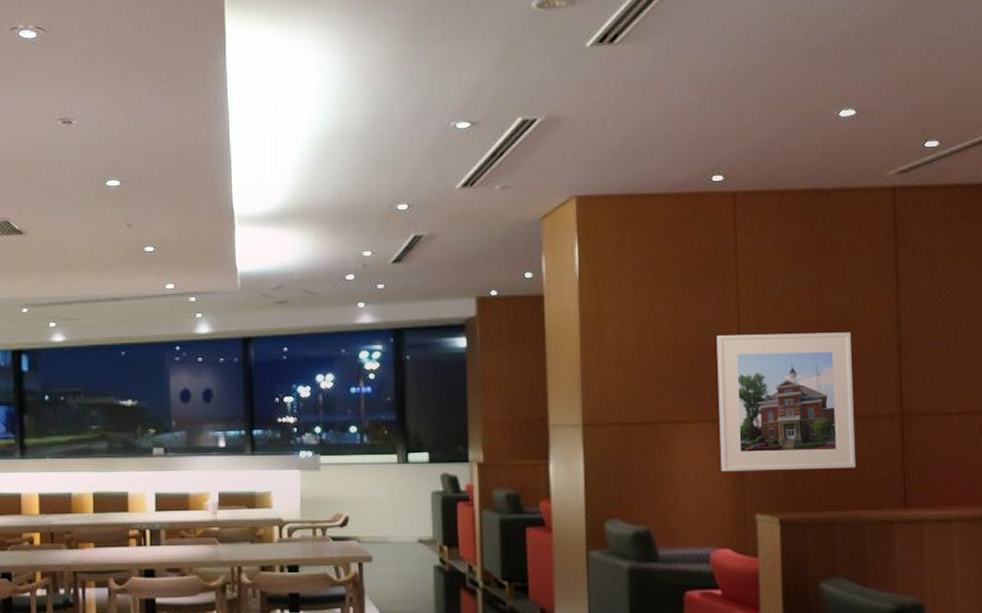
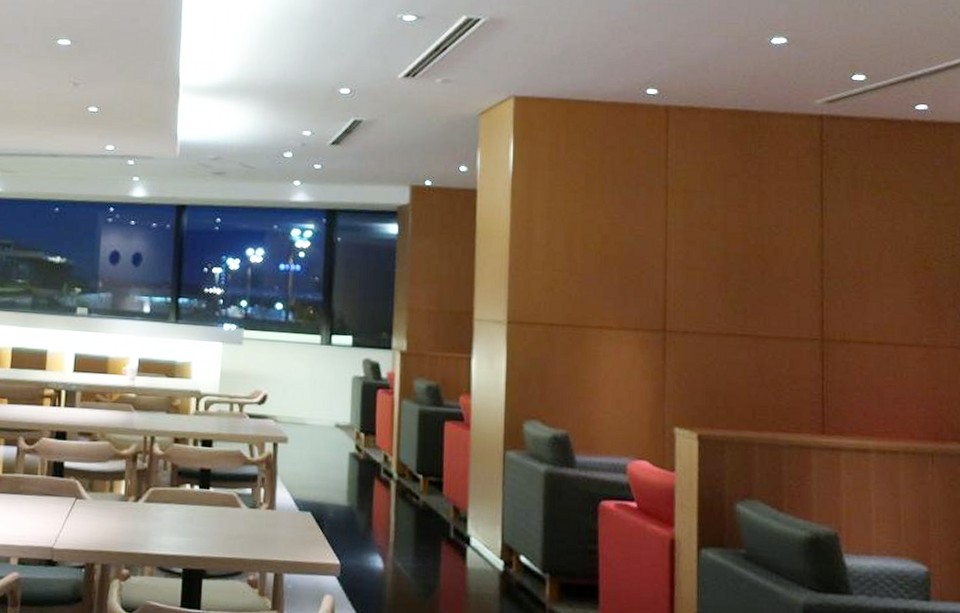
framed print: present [716,332,857,472] -> none [642,245,776,389]

